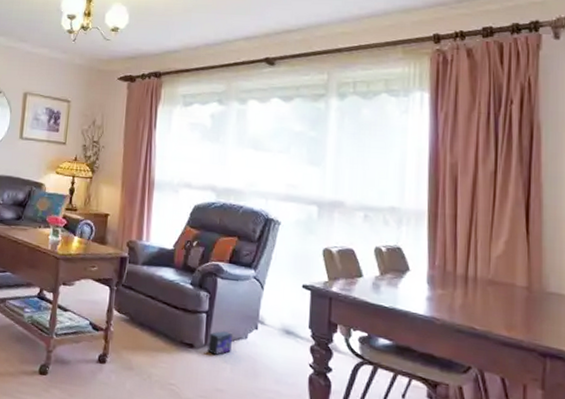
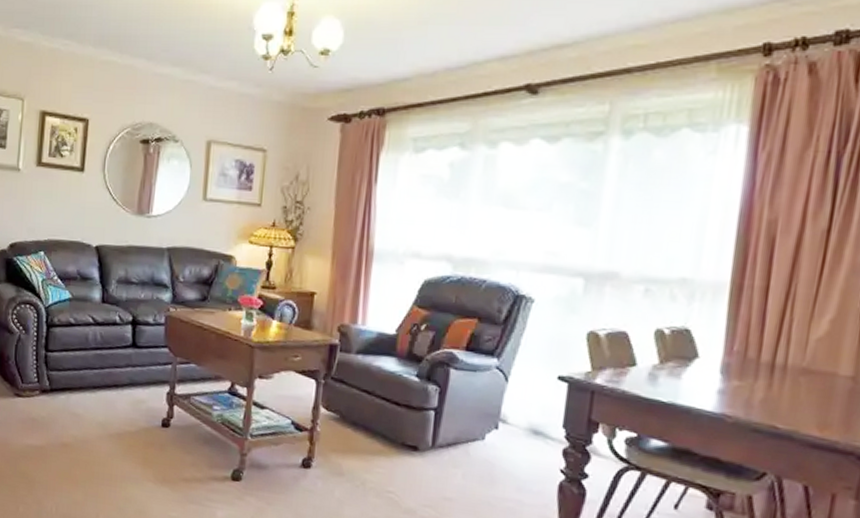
box: present [208,330,233,355] -> none [435,430,468,459]

